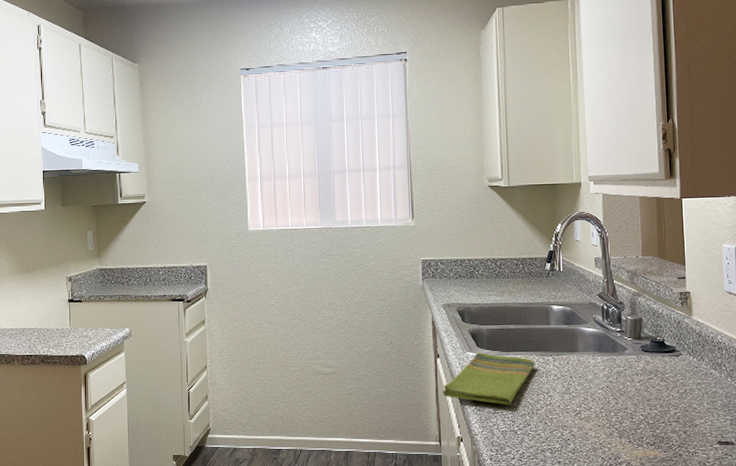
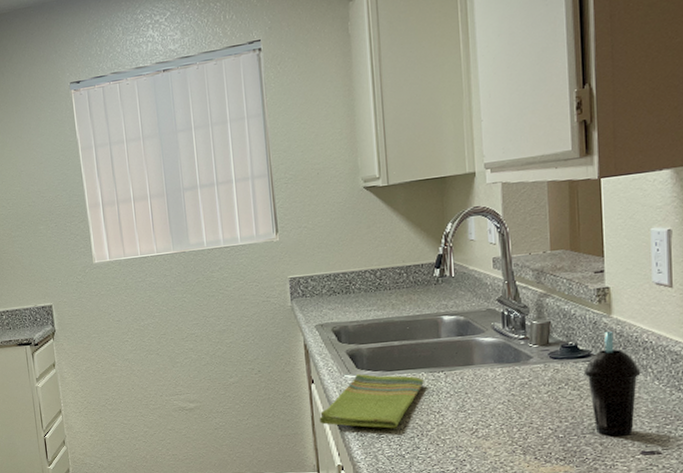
cup: none [669,331,717,425] -> present [583,331,641,435]

